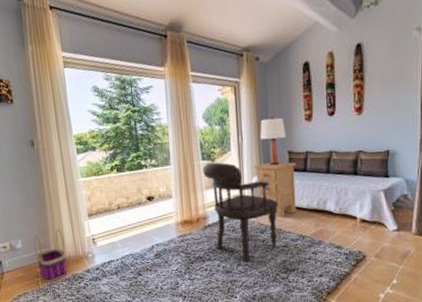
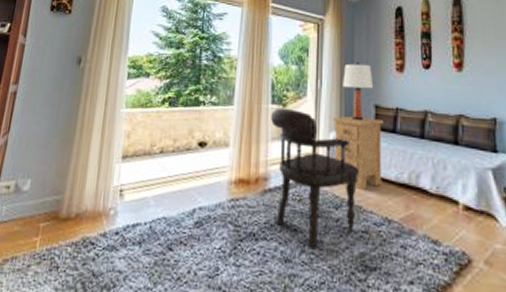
basket: present [33,229,68,283] -> none [40,170,85,246]

